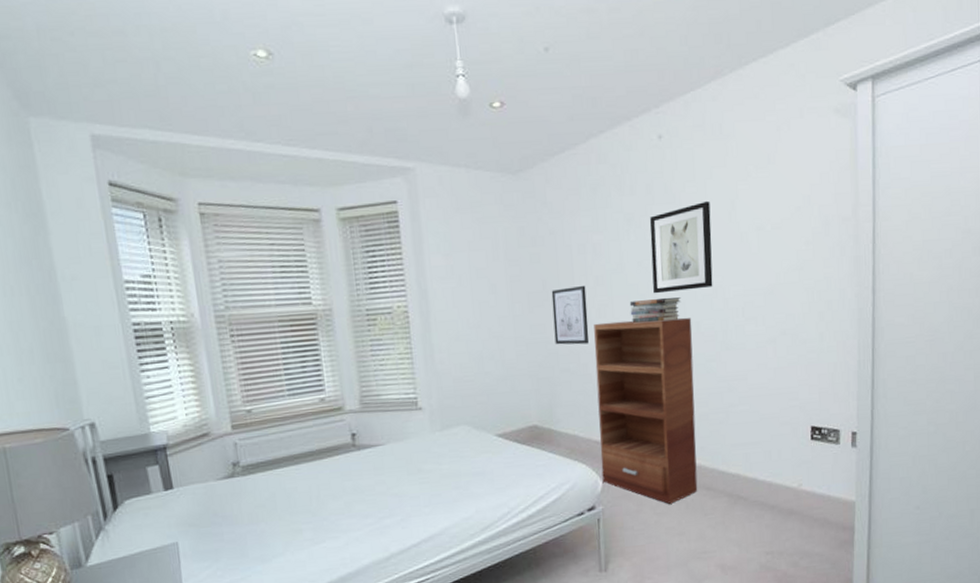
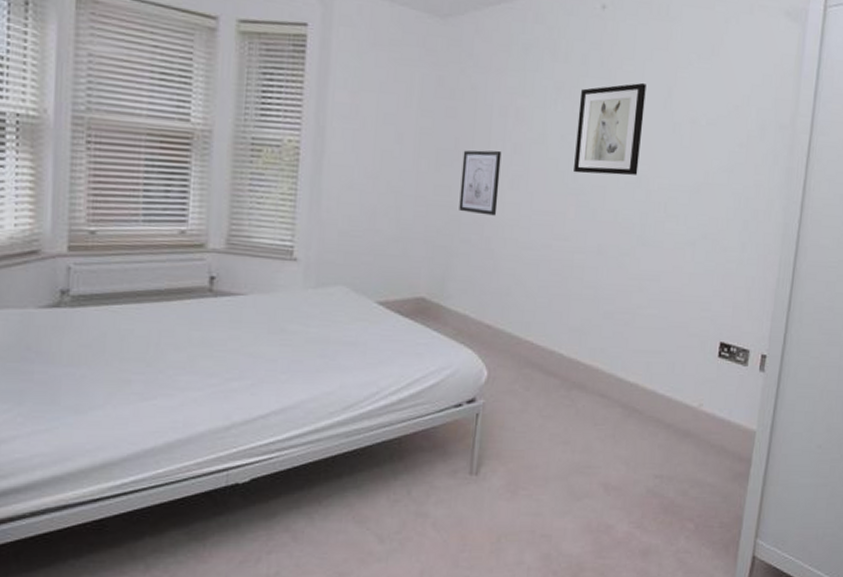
bookshelf: present [594,317,698,504] -> none [488,194,610,407]
book stack: present [629,297,681,323] -> none [545,177,603,205]

